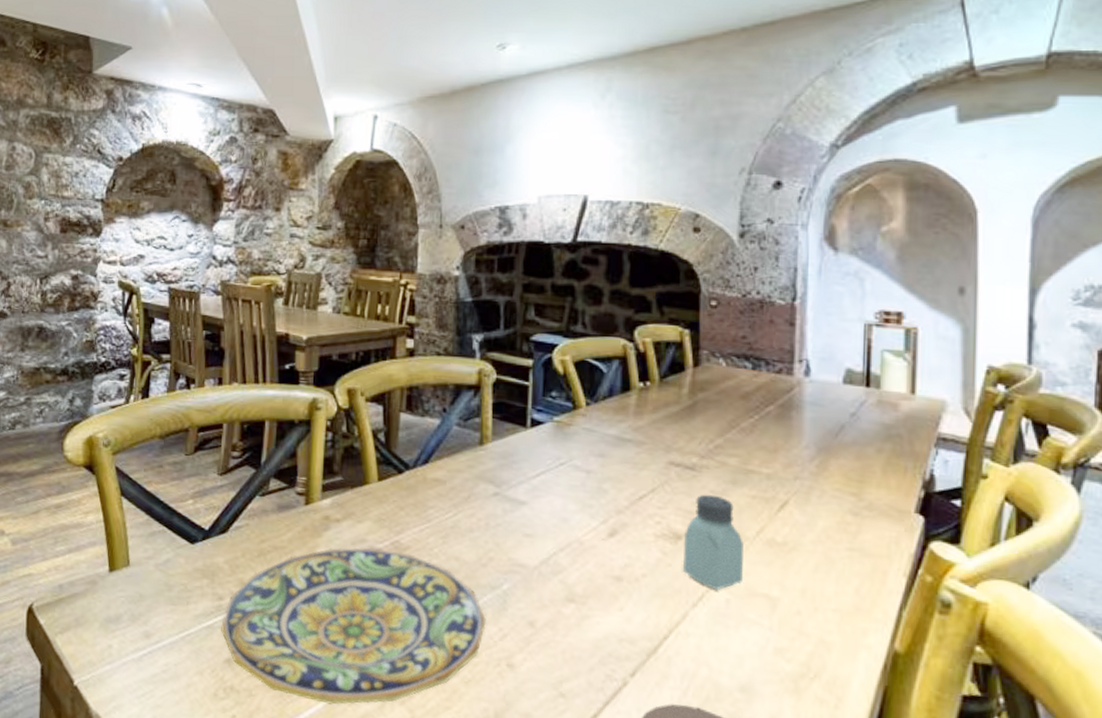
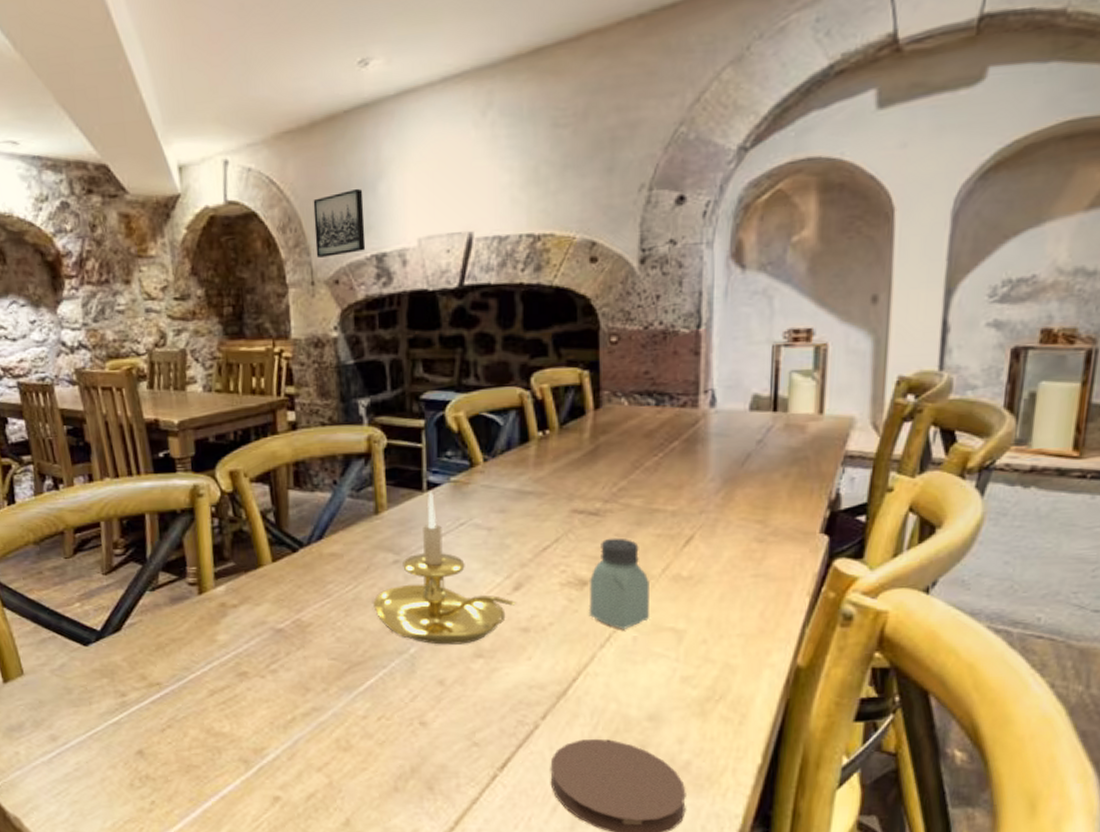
plate: present [221,547,486,705] -> none [128,629,396,780]
wall art: none [446,148,492,205] -> present [313,188,366,258]
candle holder: none [471,428,610,586] -> present [373,491,516,645]

